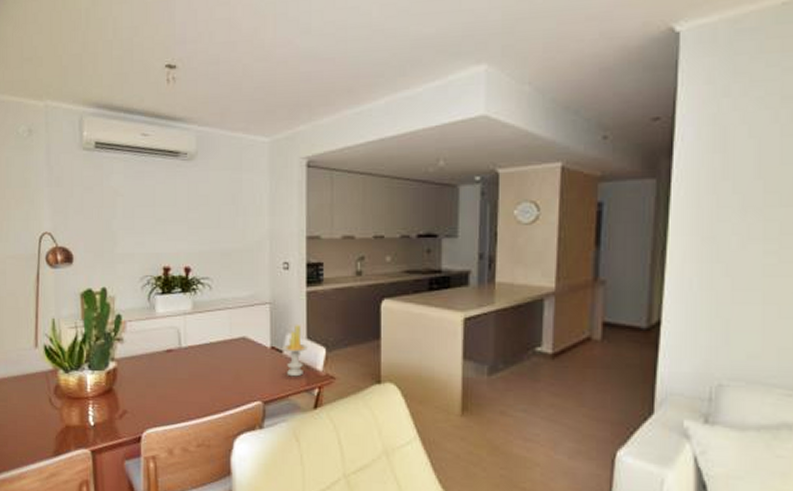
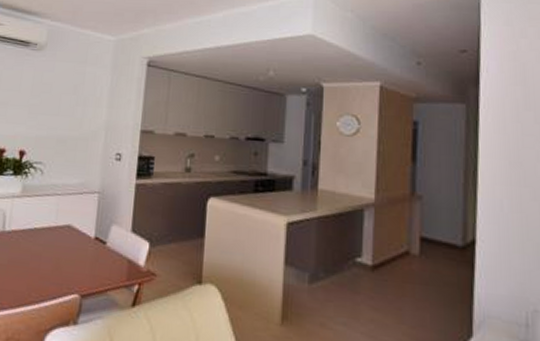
candle: present [281,325,308,377] -> none [105,217,132,271]

